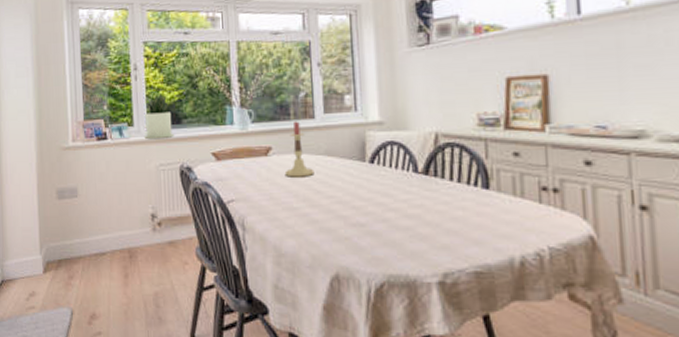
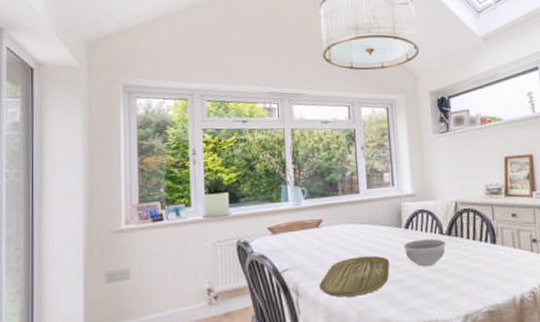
placemat: none [268,192,350,237] -> present [319,255,390,297]
candlestick: present [284,121,315,177] -> none [334,196,360,245]
bowl: none [367,177,421,209] -> present [403,238,446,266]

